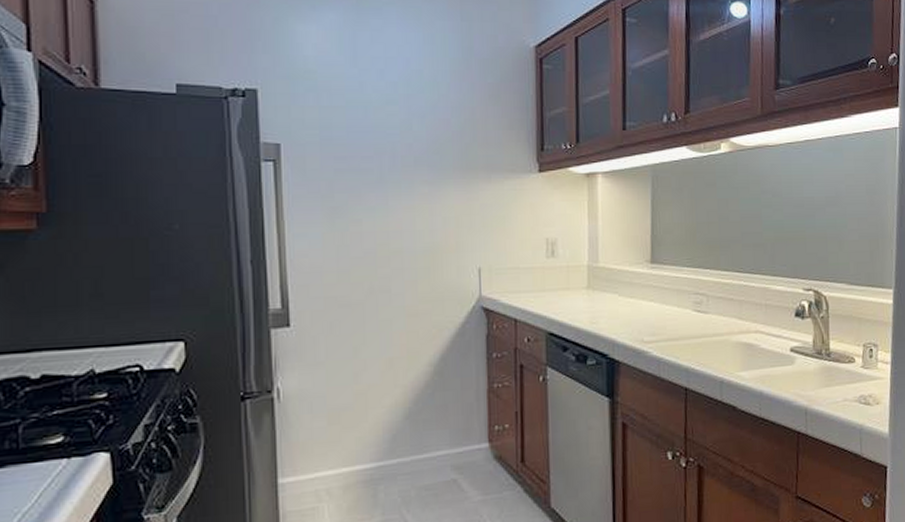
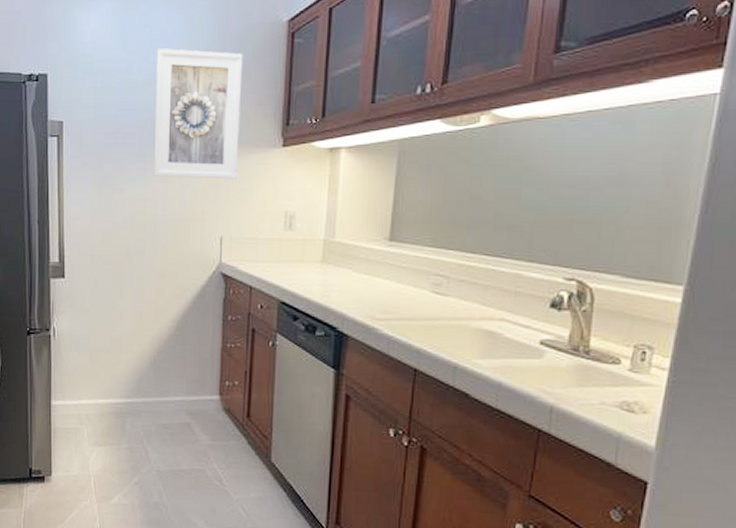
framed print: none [394,67,493,207] -> present [153,48,243,179]

